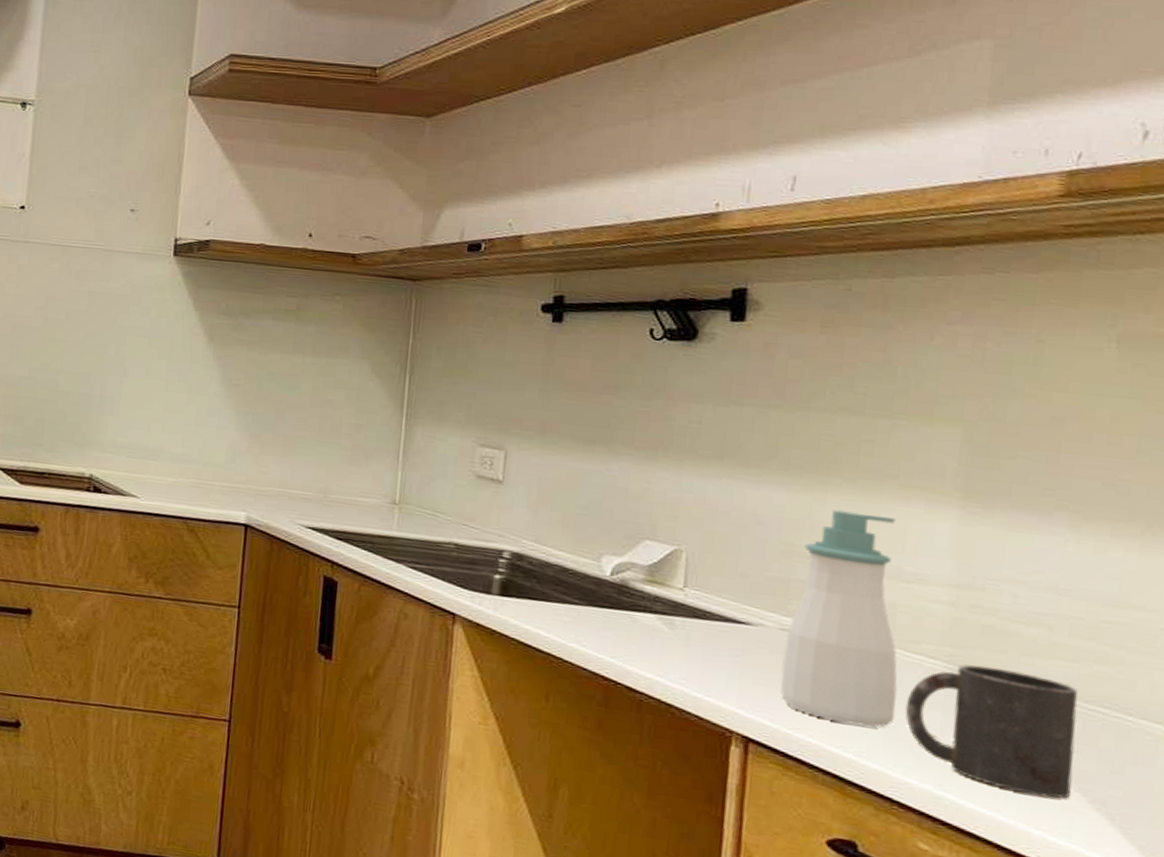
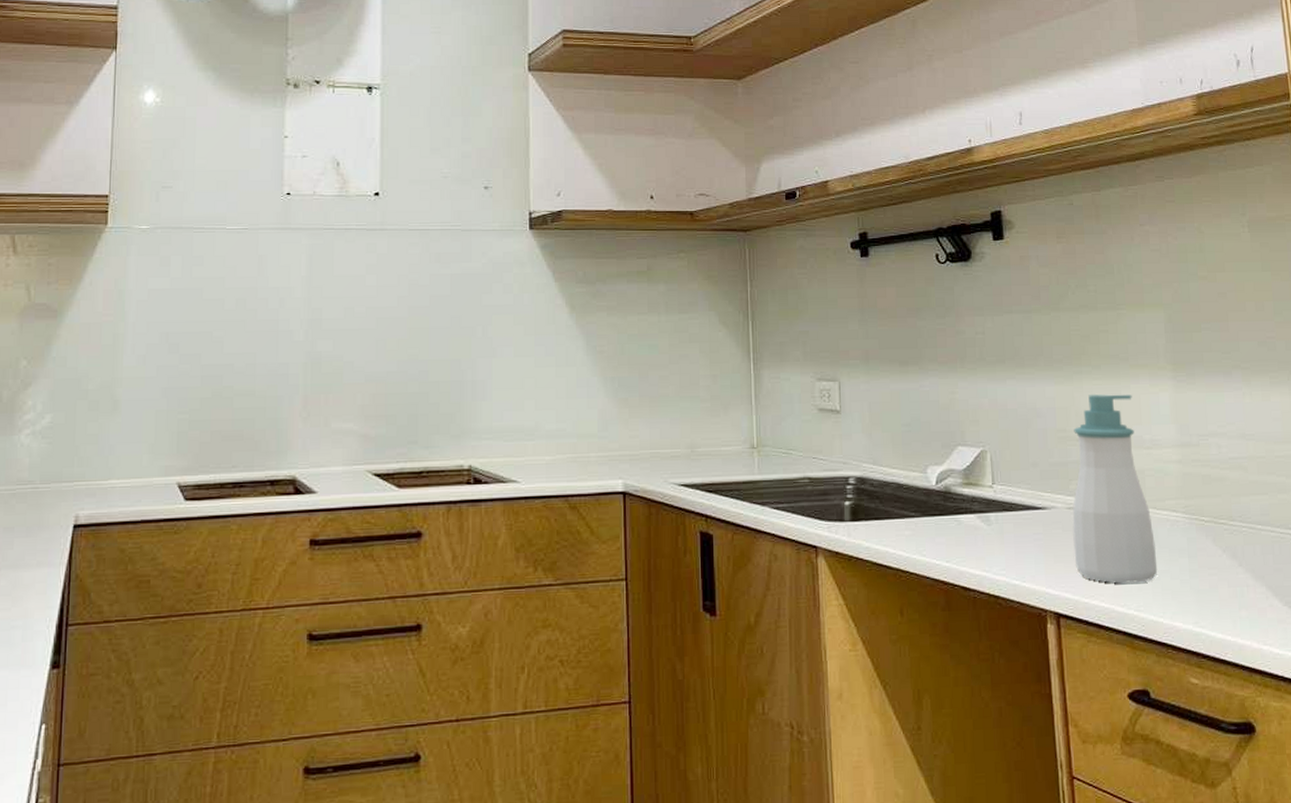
mug: present [905,664,1078,799] -> none [1163,510,1281,616]

